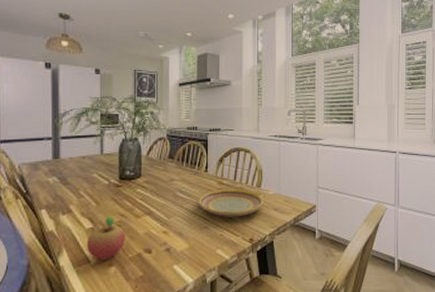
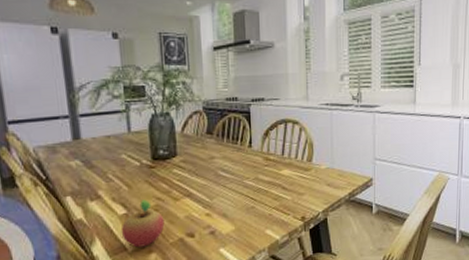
plate: present [199,189,263,218] -> none [243,165,315,196]

